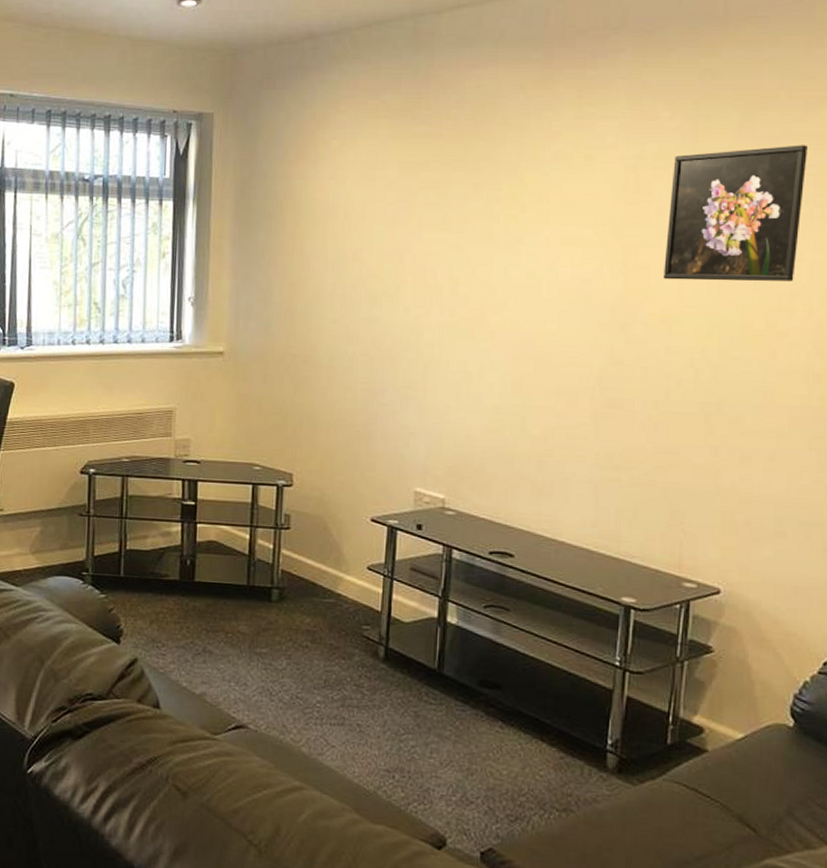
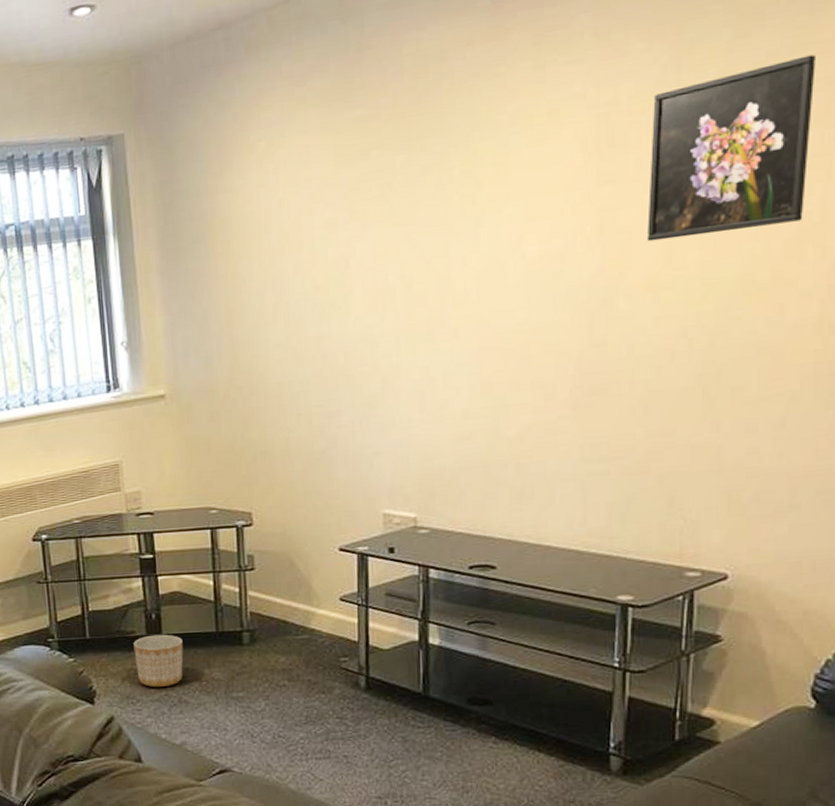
planter: none [165,580,214,634] -> present [133,634,184,687]

